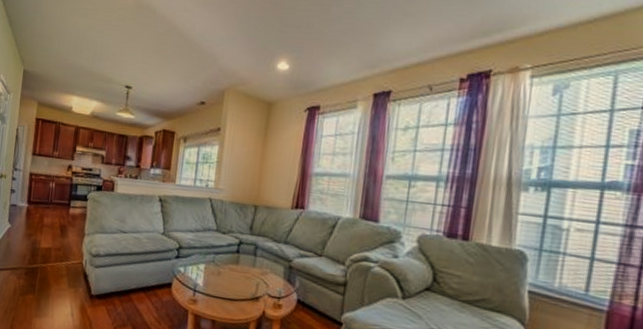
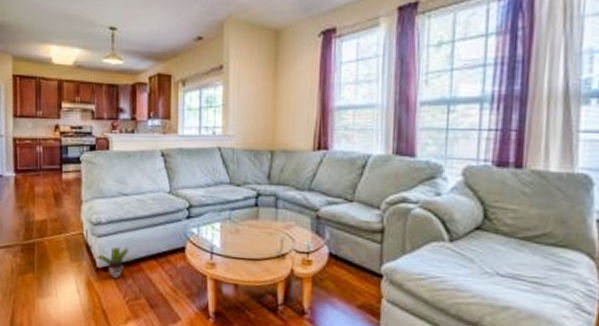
potted plant: none [92,277,126,307] -> present [97,246,135,279]

